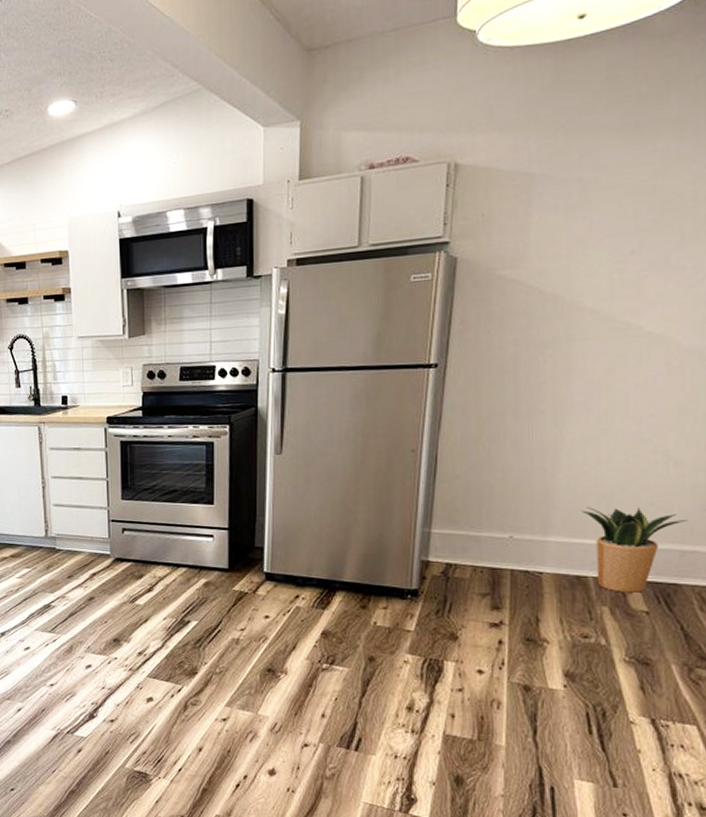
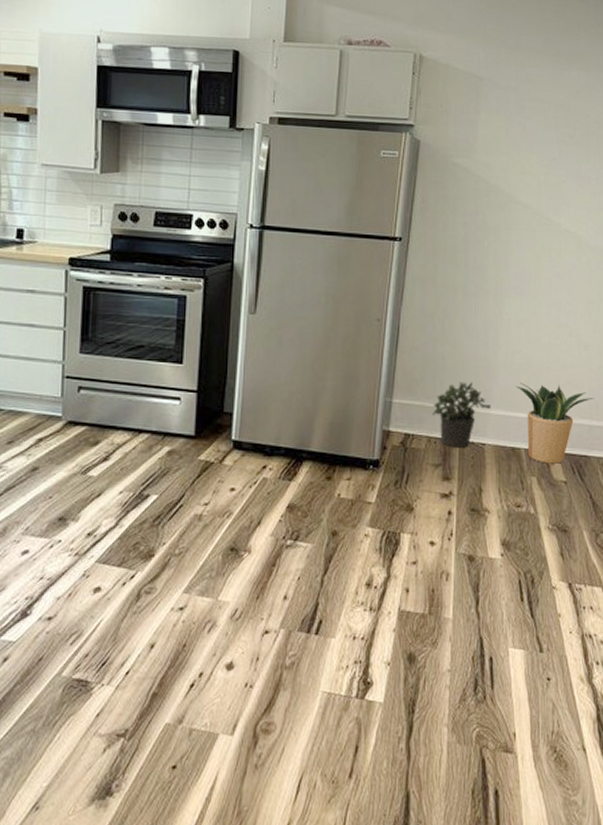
potted plant: none [478,509,549,577] -> present [432,382,491,448]

